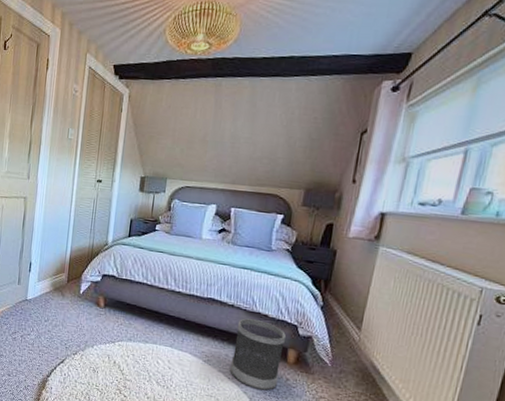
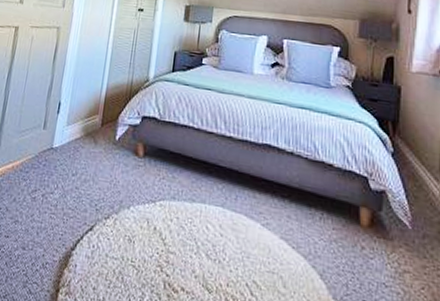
wastebasket: present [230,318,287,391] -> none [294,169,357,264]

